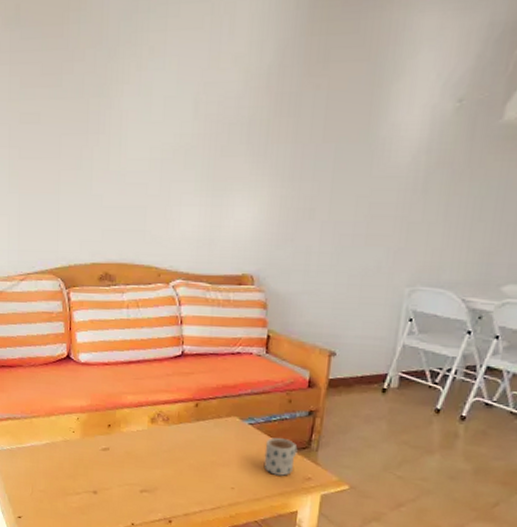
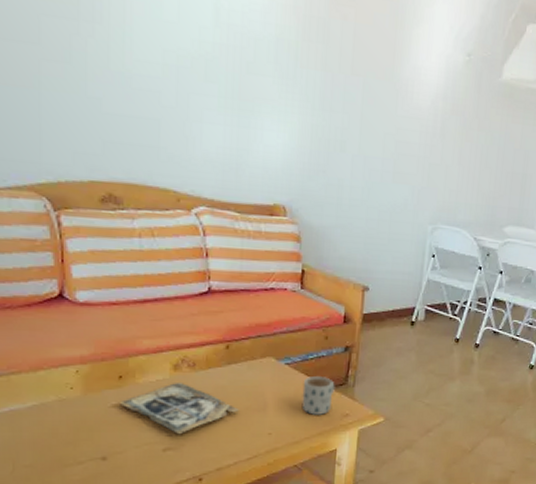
magazine: none [108,434,205,480] -> present [120,383,239,435]

